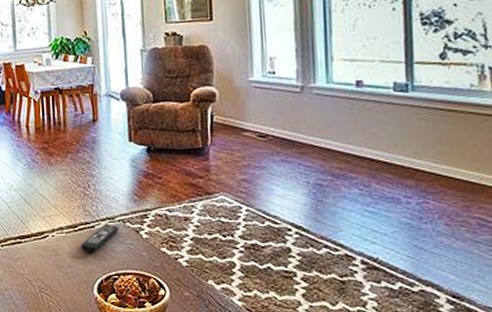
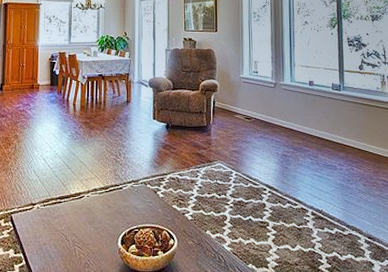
remote control: present [81,224,119,253] -> none [110,186,141,210]

